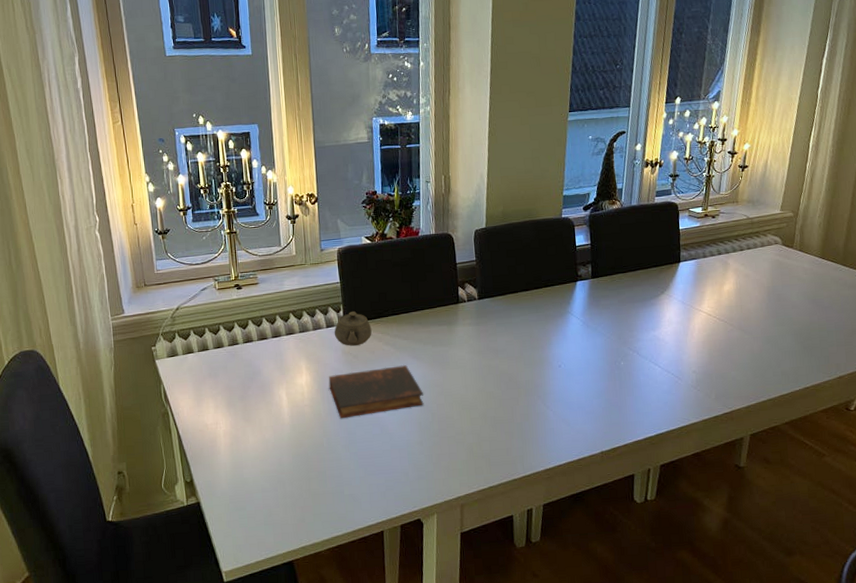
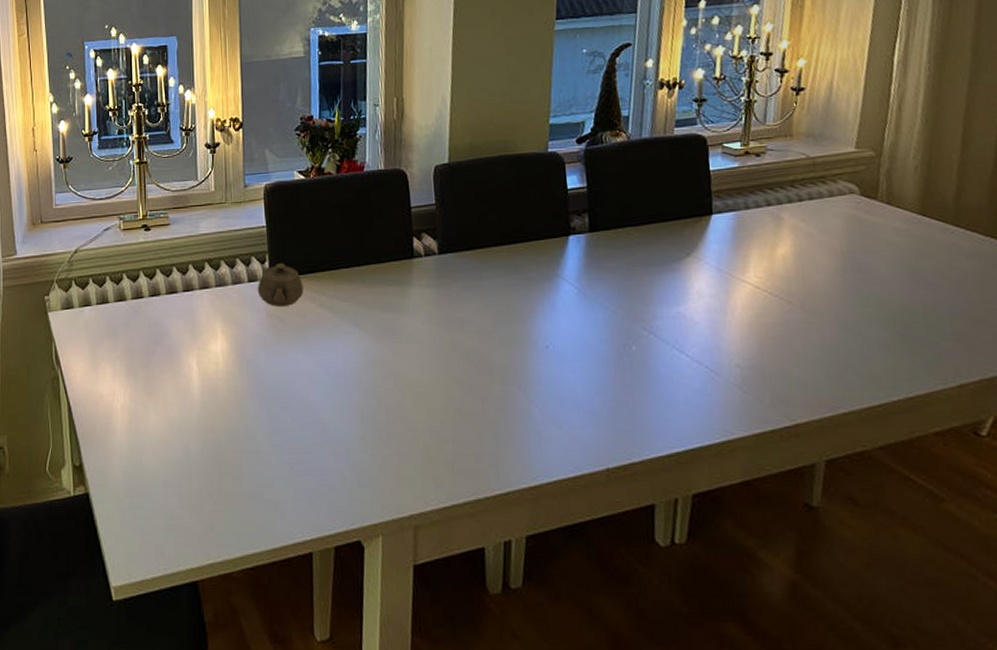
book: present [328,364,424,418] -> none [248,333,368,398]

